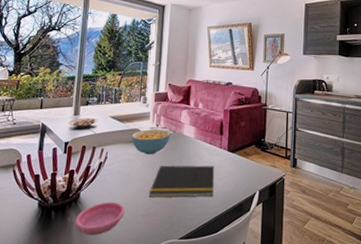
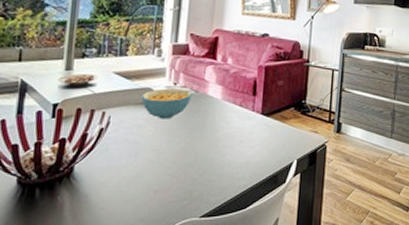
saucer: present [74,201,125,236] -> none [67,175,133,217]
notepad: present [148,165,215,198] -> none [163,131,246,170]

